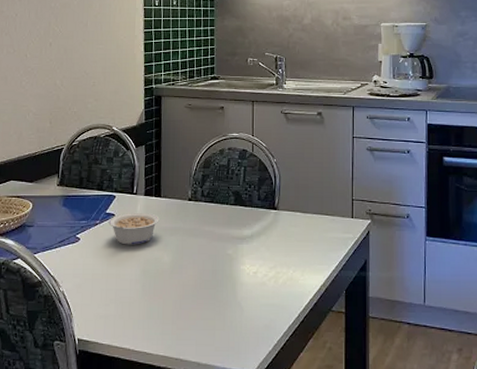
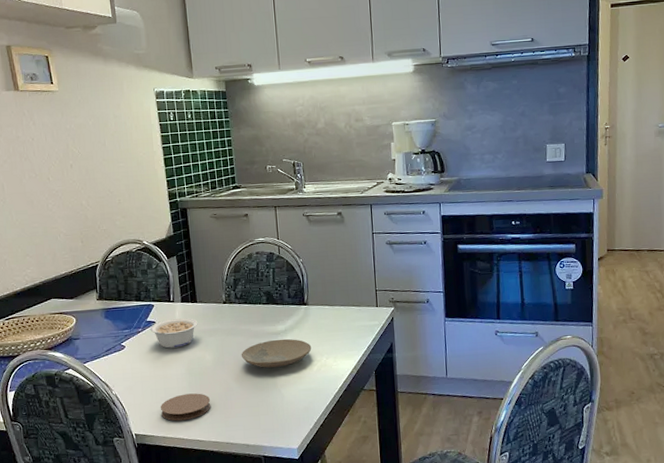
coaster: none [109,298,164,328] -> present [161,393,211,421]
plate: none [201,245,278,276] -> present [241,338,312,368]

